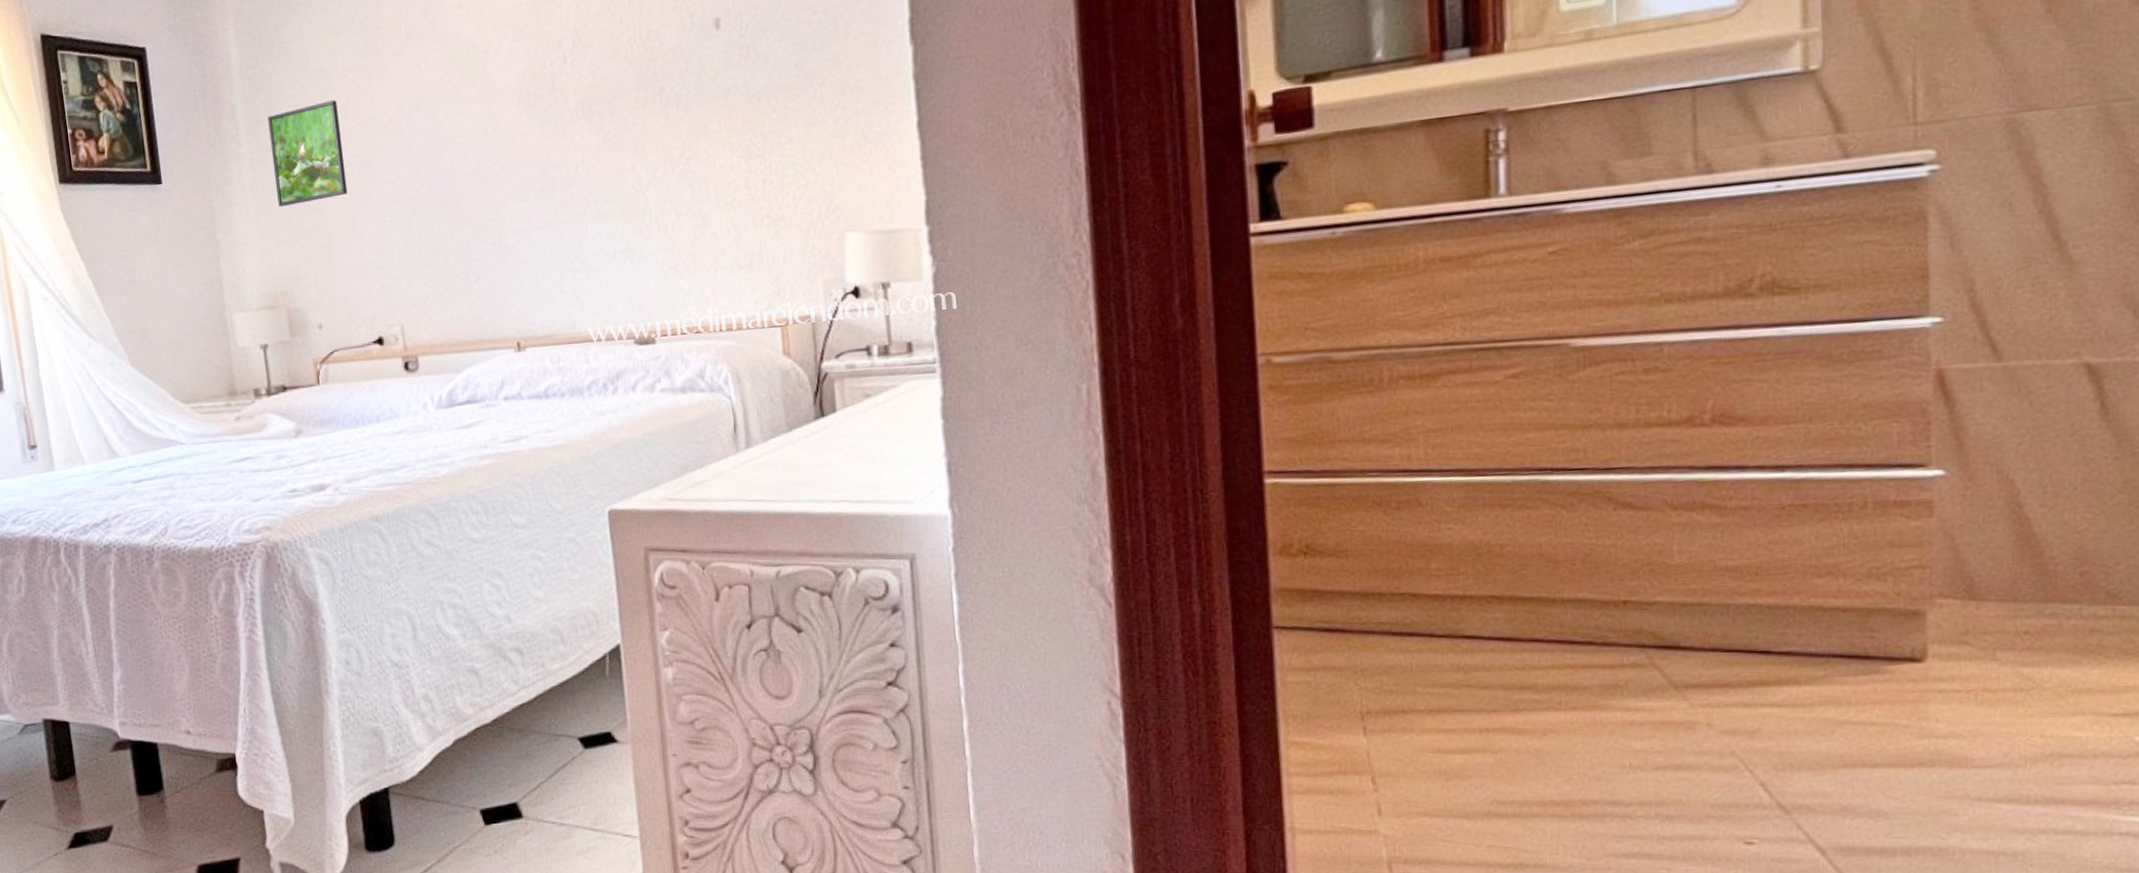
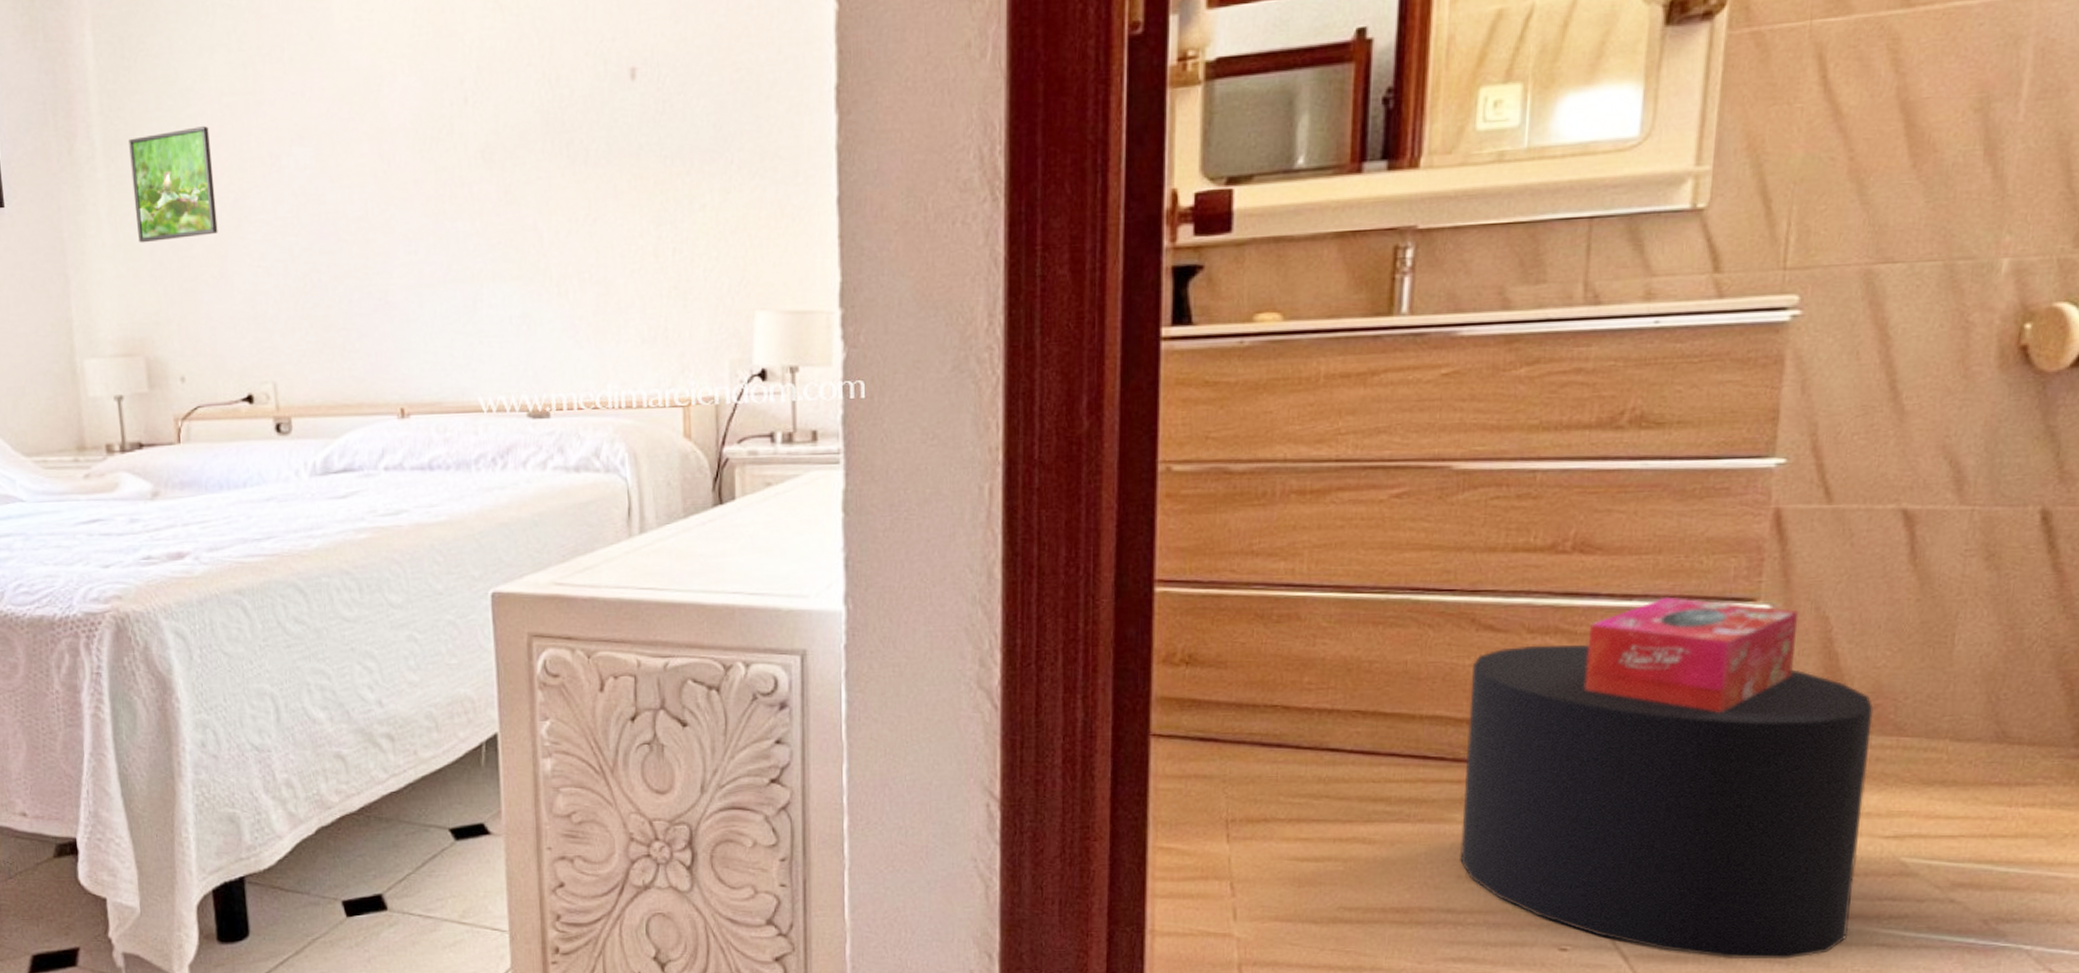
stool: none [1613,518,2083,852] -> present [1460,644,1874,960]
tissue box: none [1739,466,1980,586] -> present [1585,596,1799,713]

